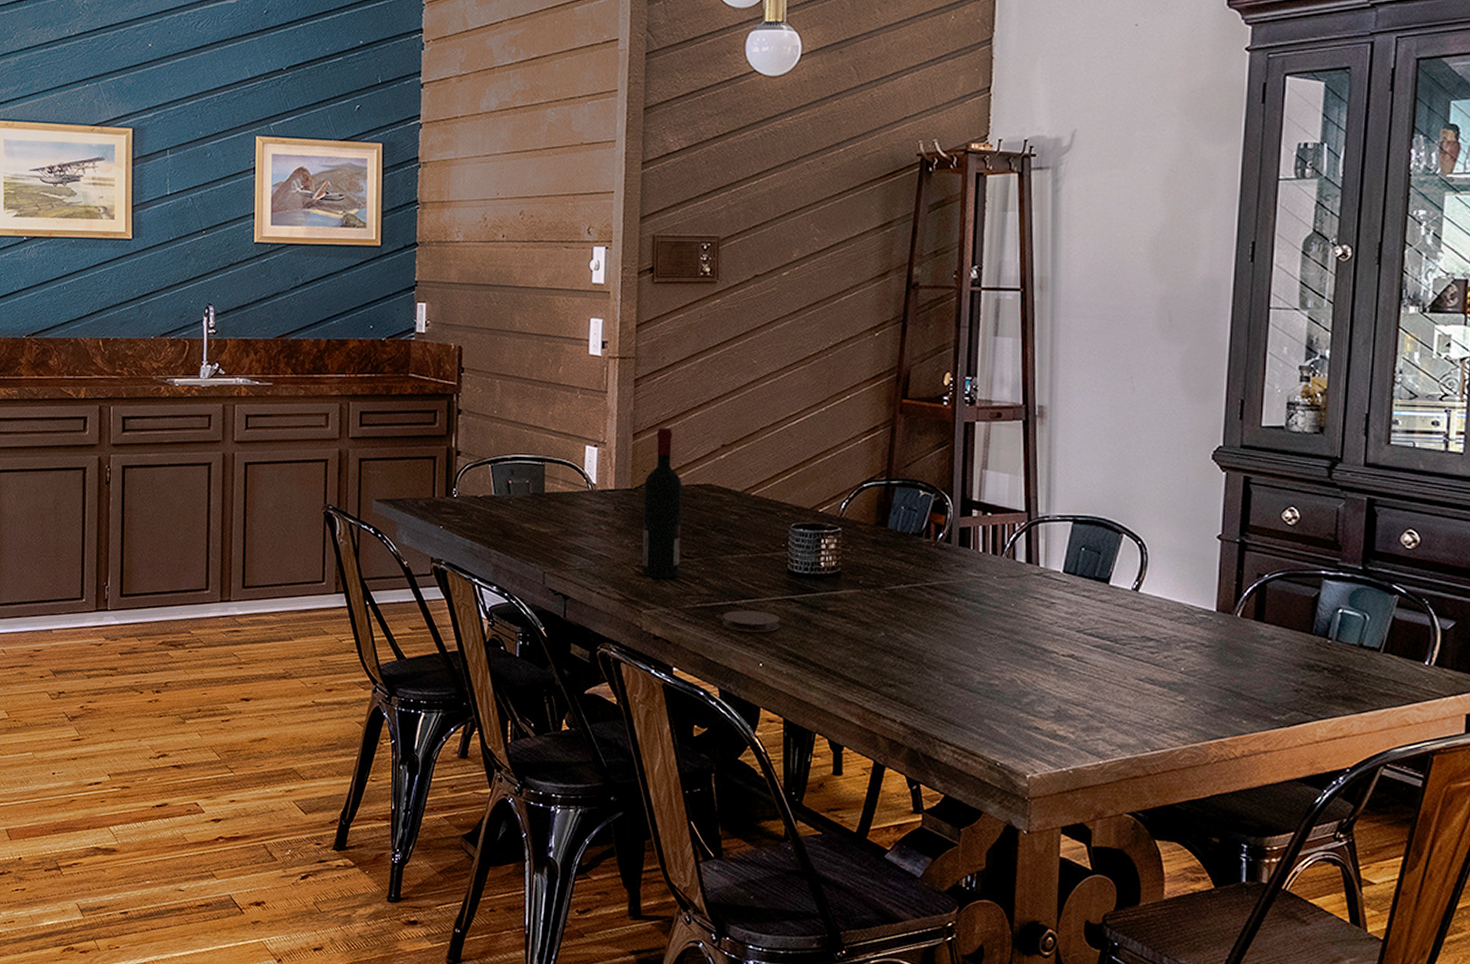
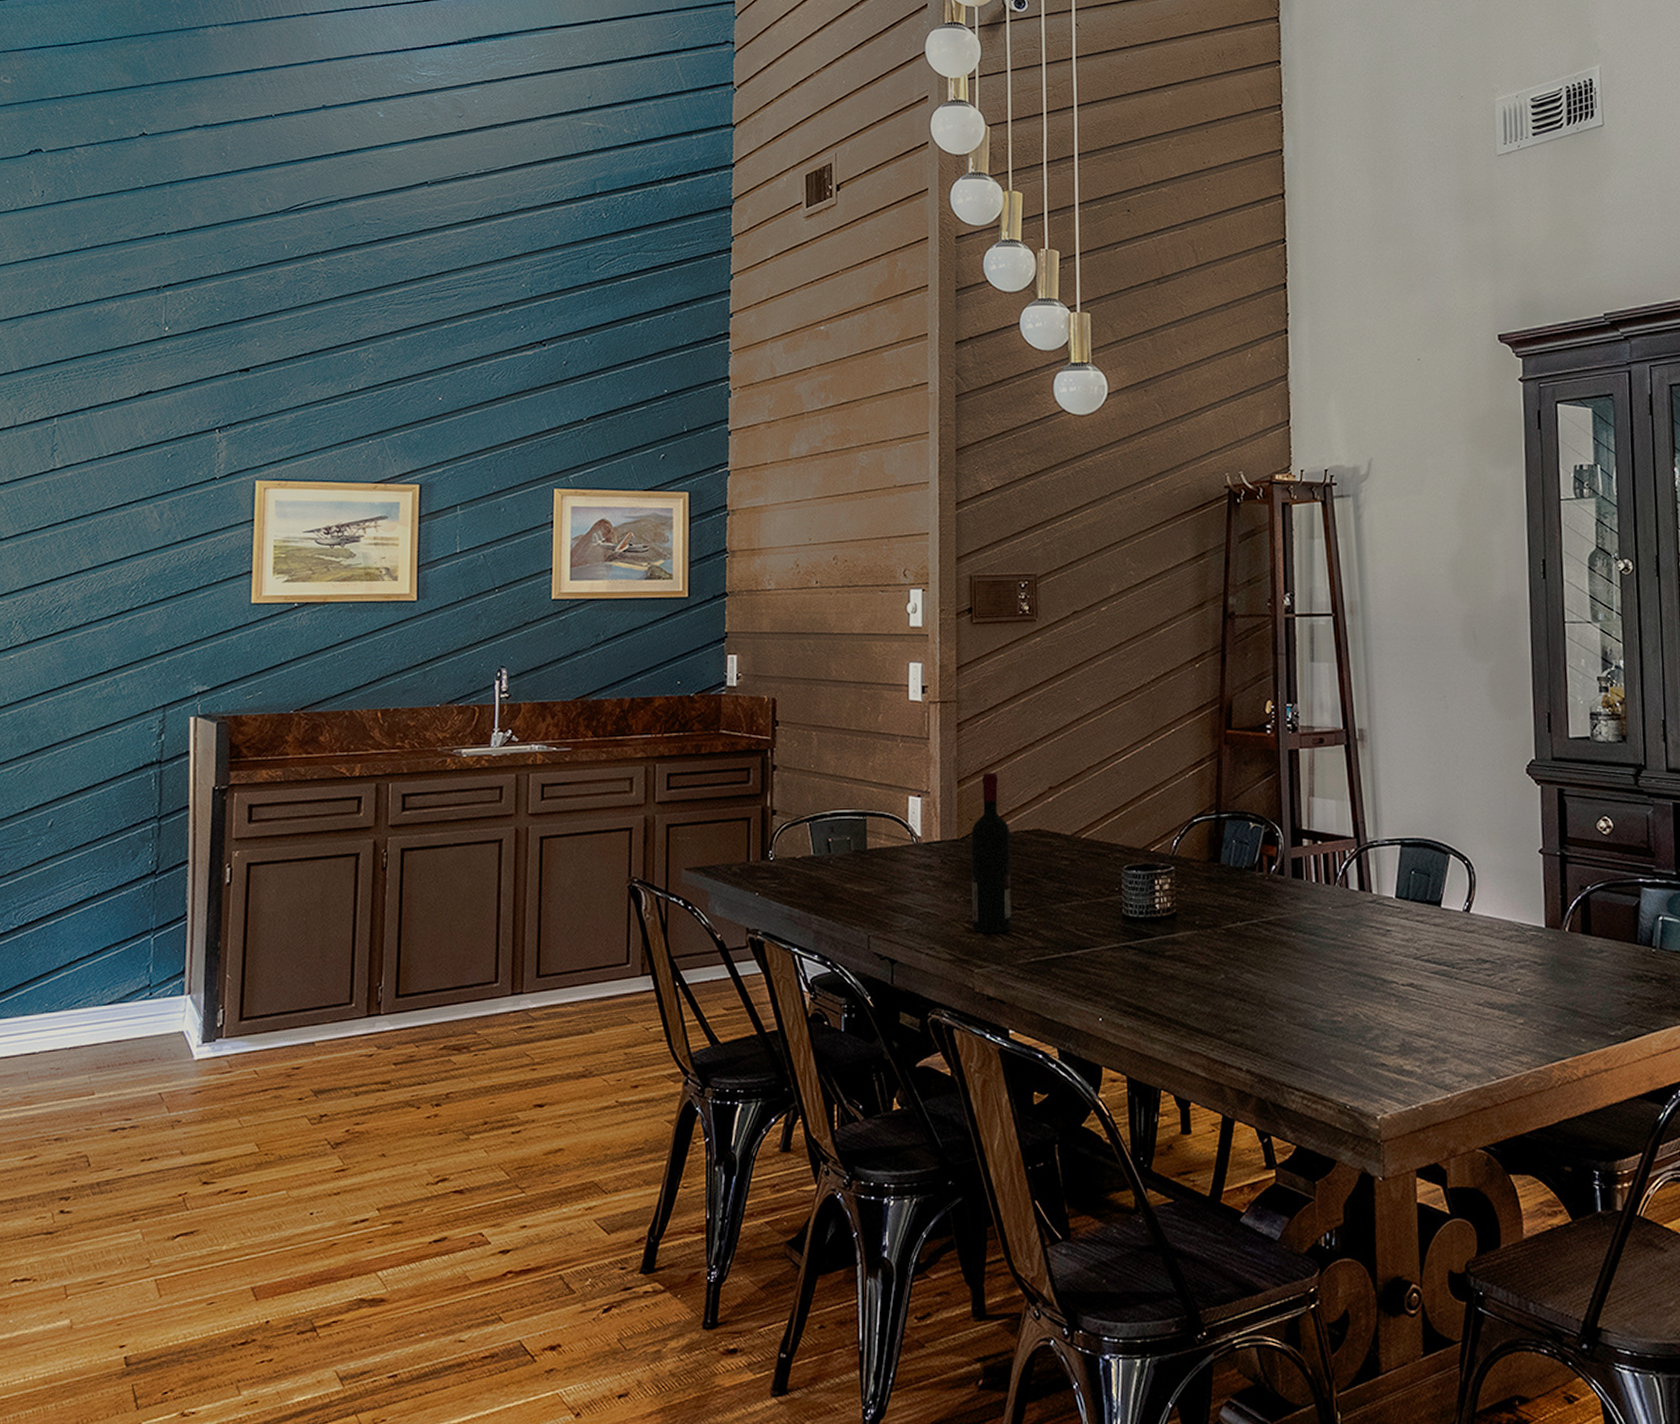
coaster: present [722,610,781,633] -> none [1058,961,1119,985]

